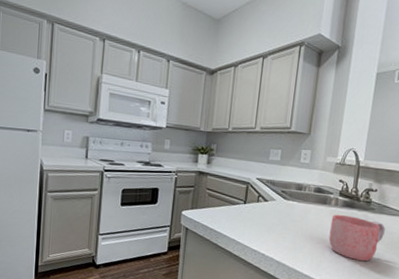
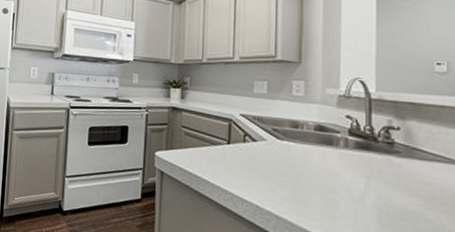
mug: present [329,215,385,261] -> none [342,158,420,221]

